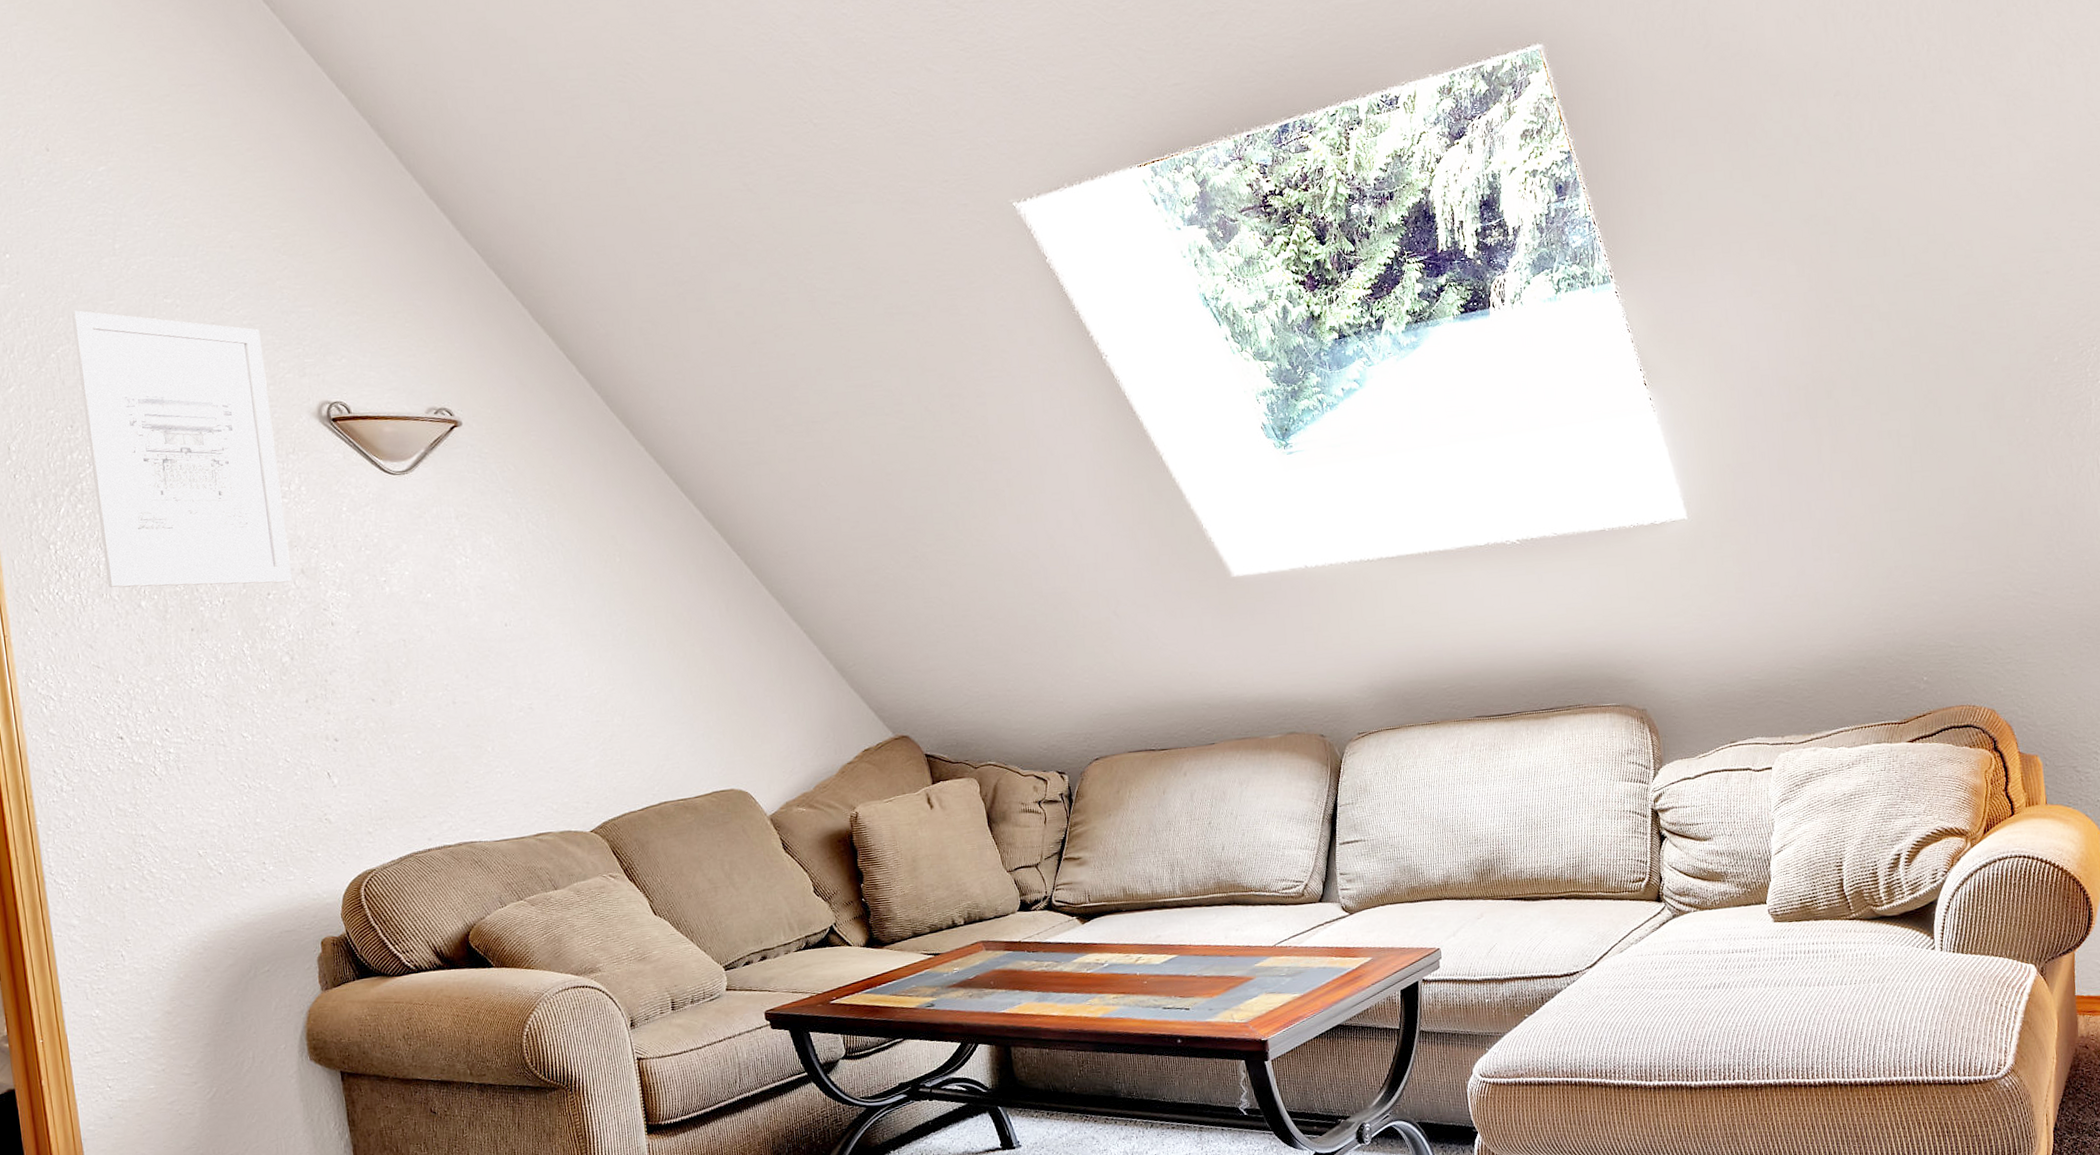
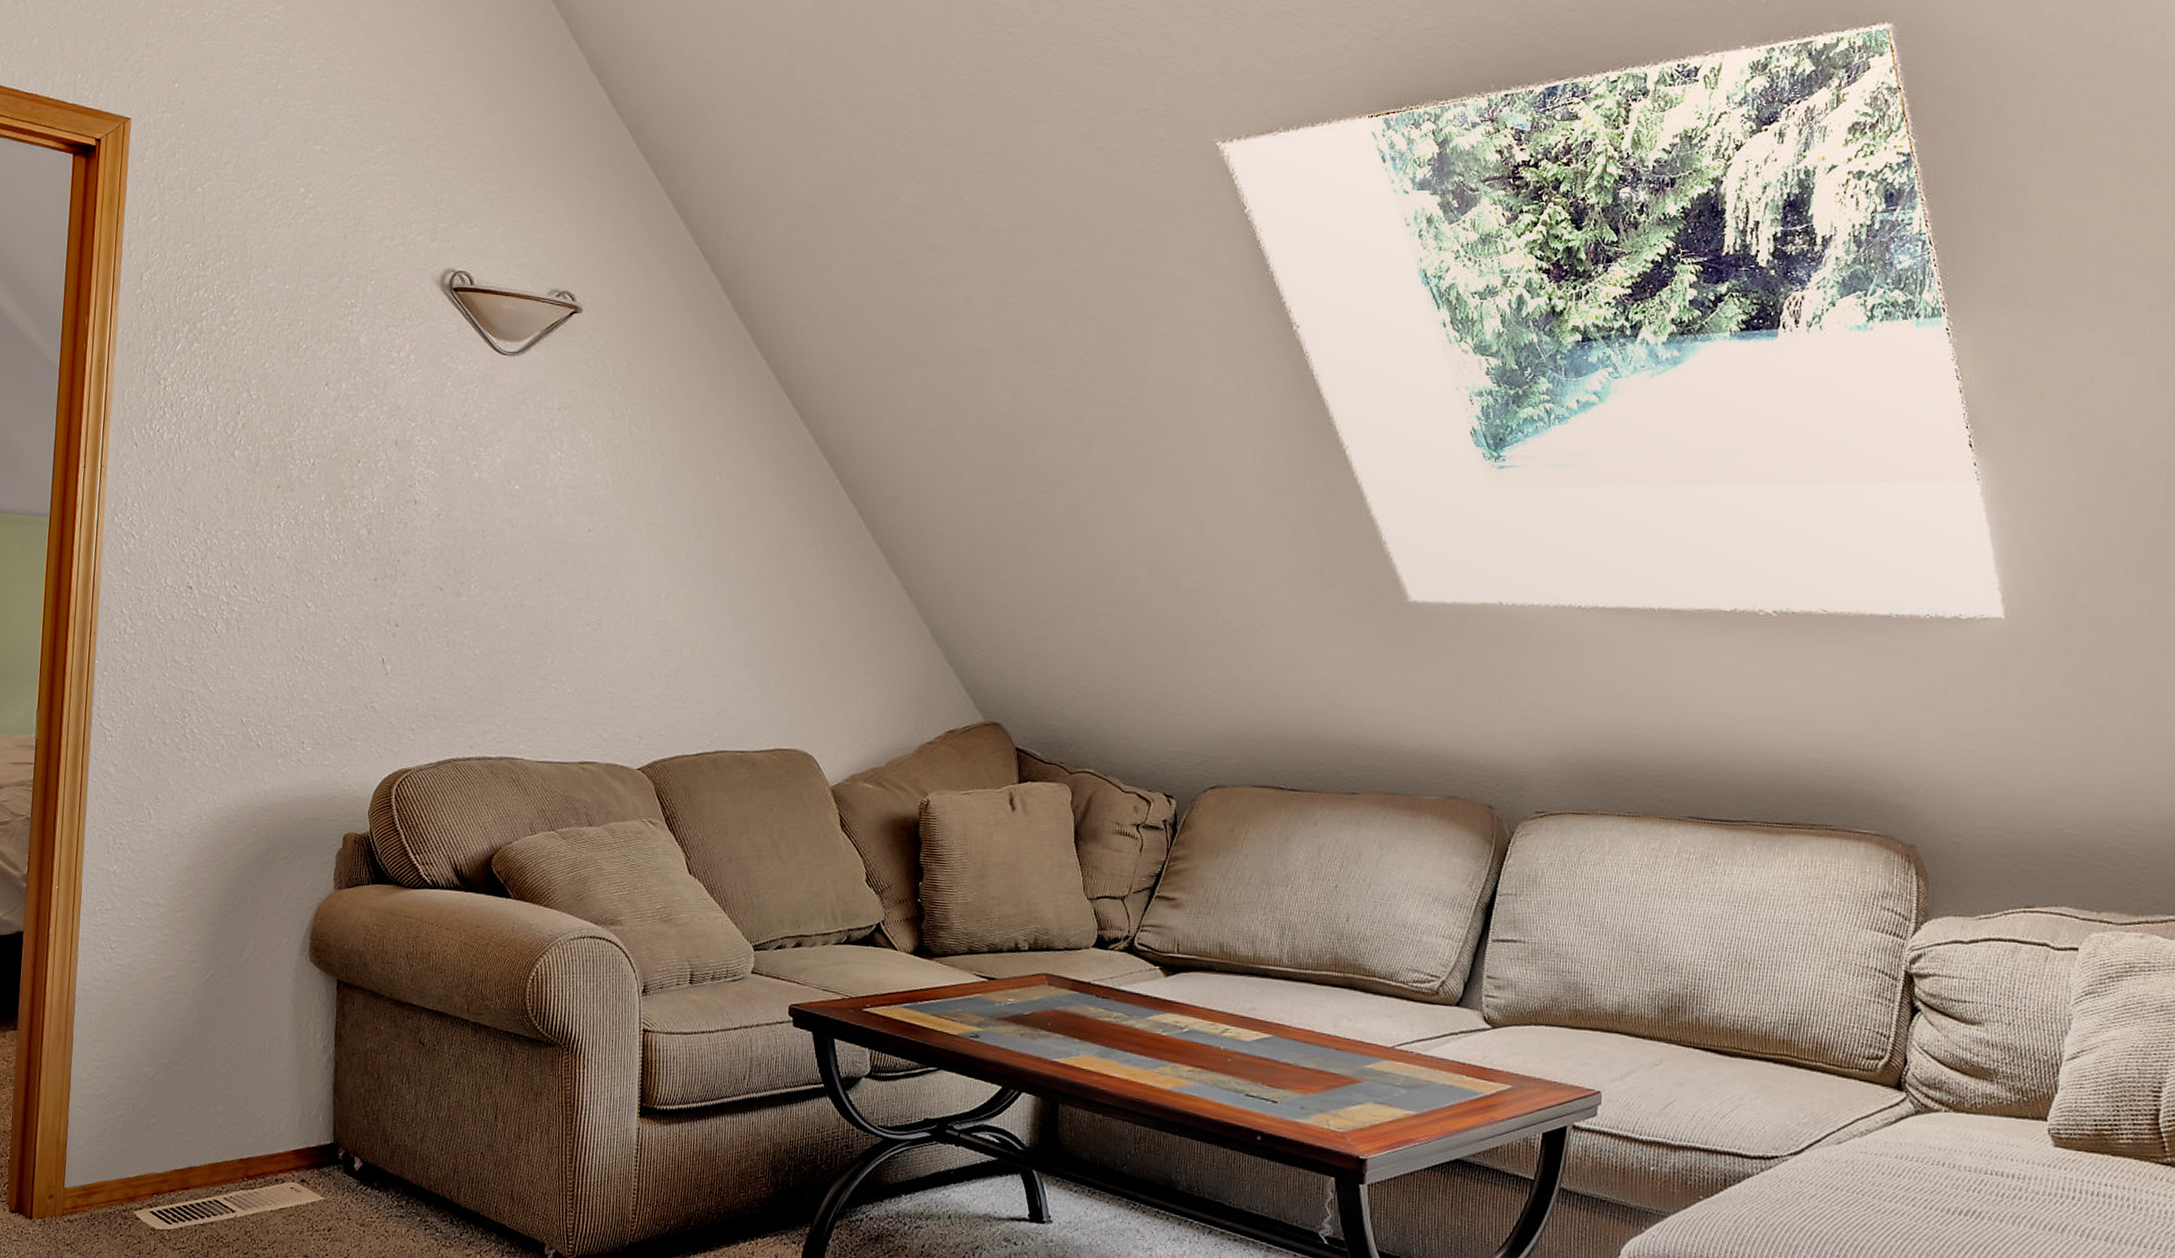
wall art: present [70,310,292,588] -> none [207,147,399,452]

